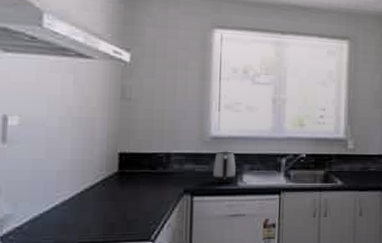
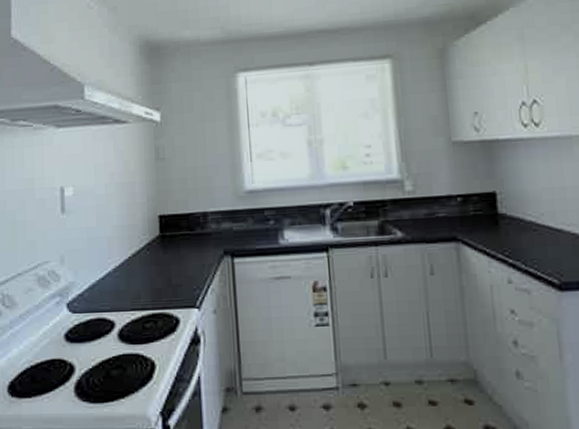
kettle: present [212,151,236,184] -> none [251,205,276,243]

